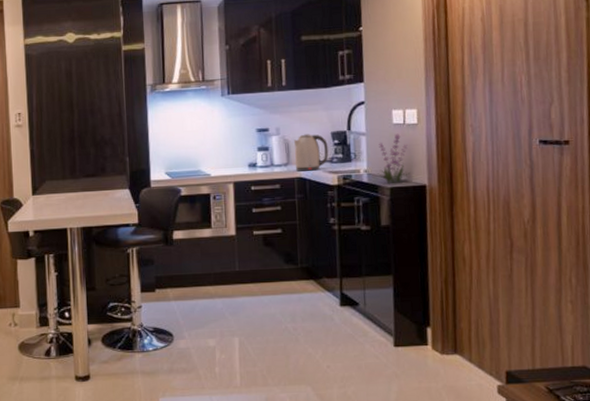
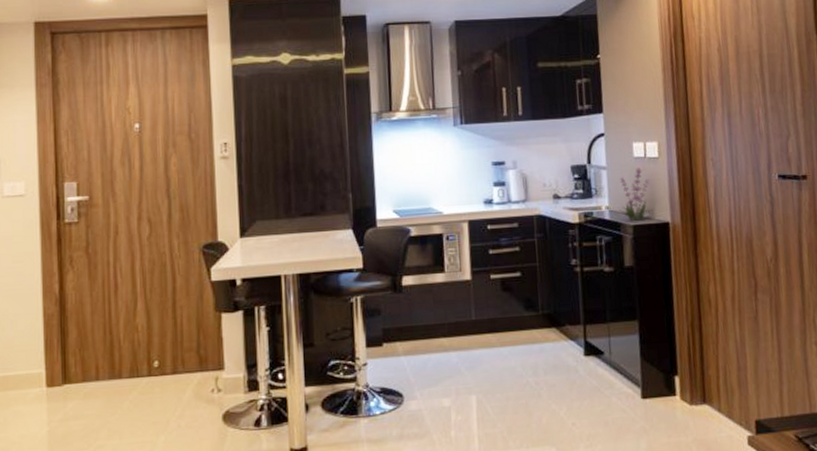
kettle: present [293,134,329,172] -> none [531,168,569,209]

